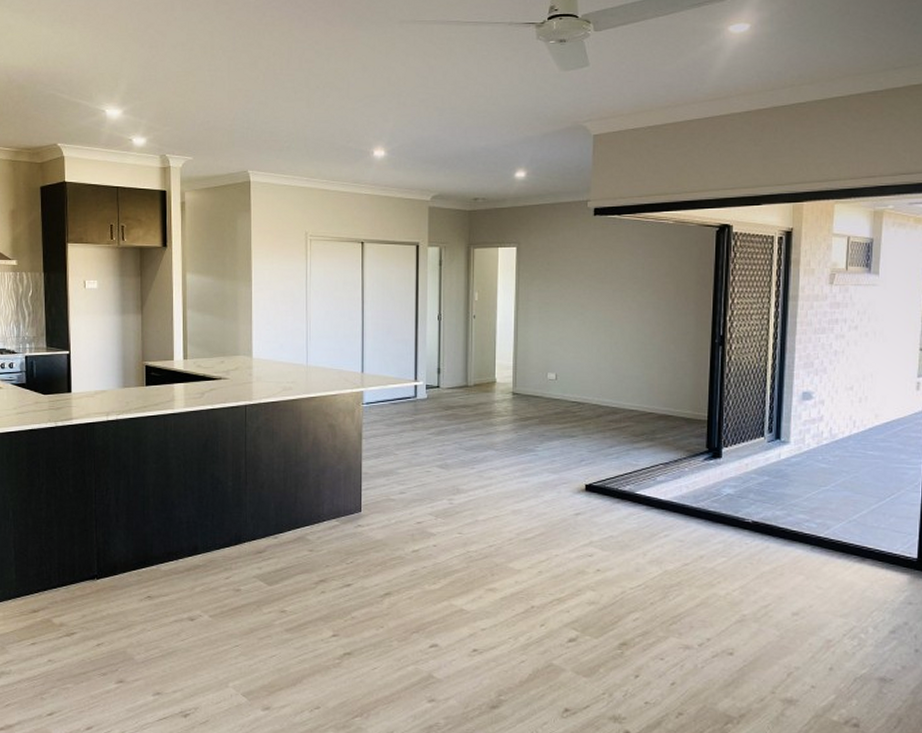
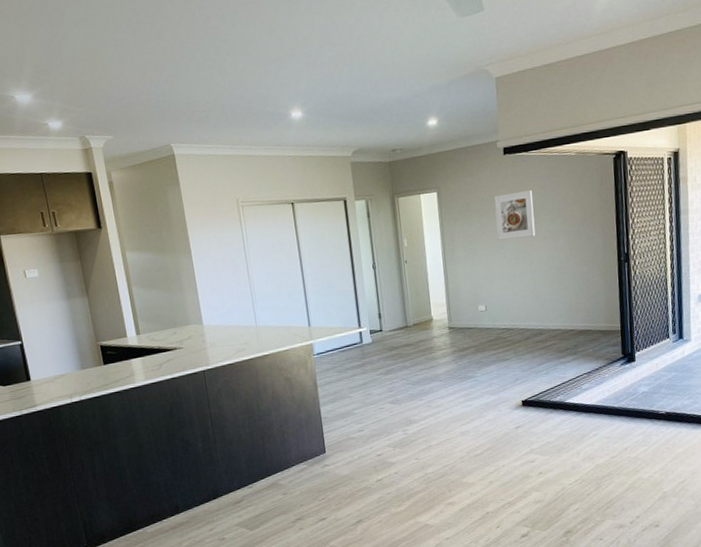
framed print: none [577,256,622,305] -> present [494,190,536,240]

